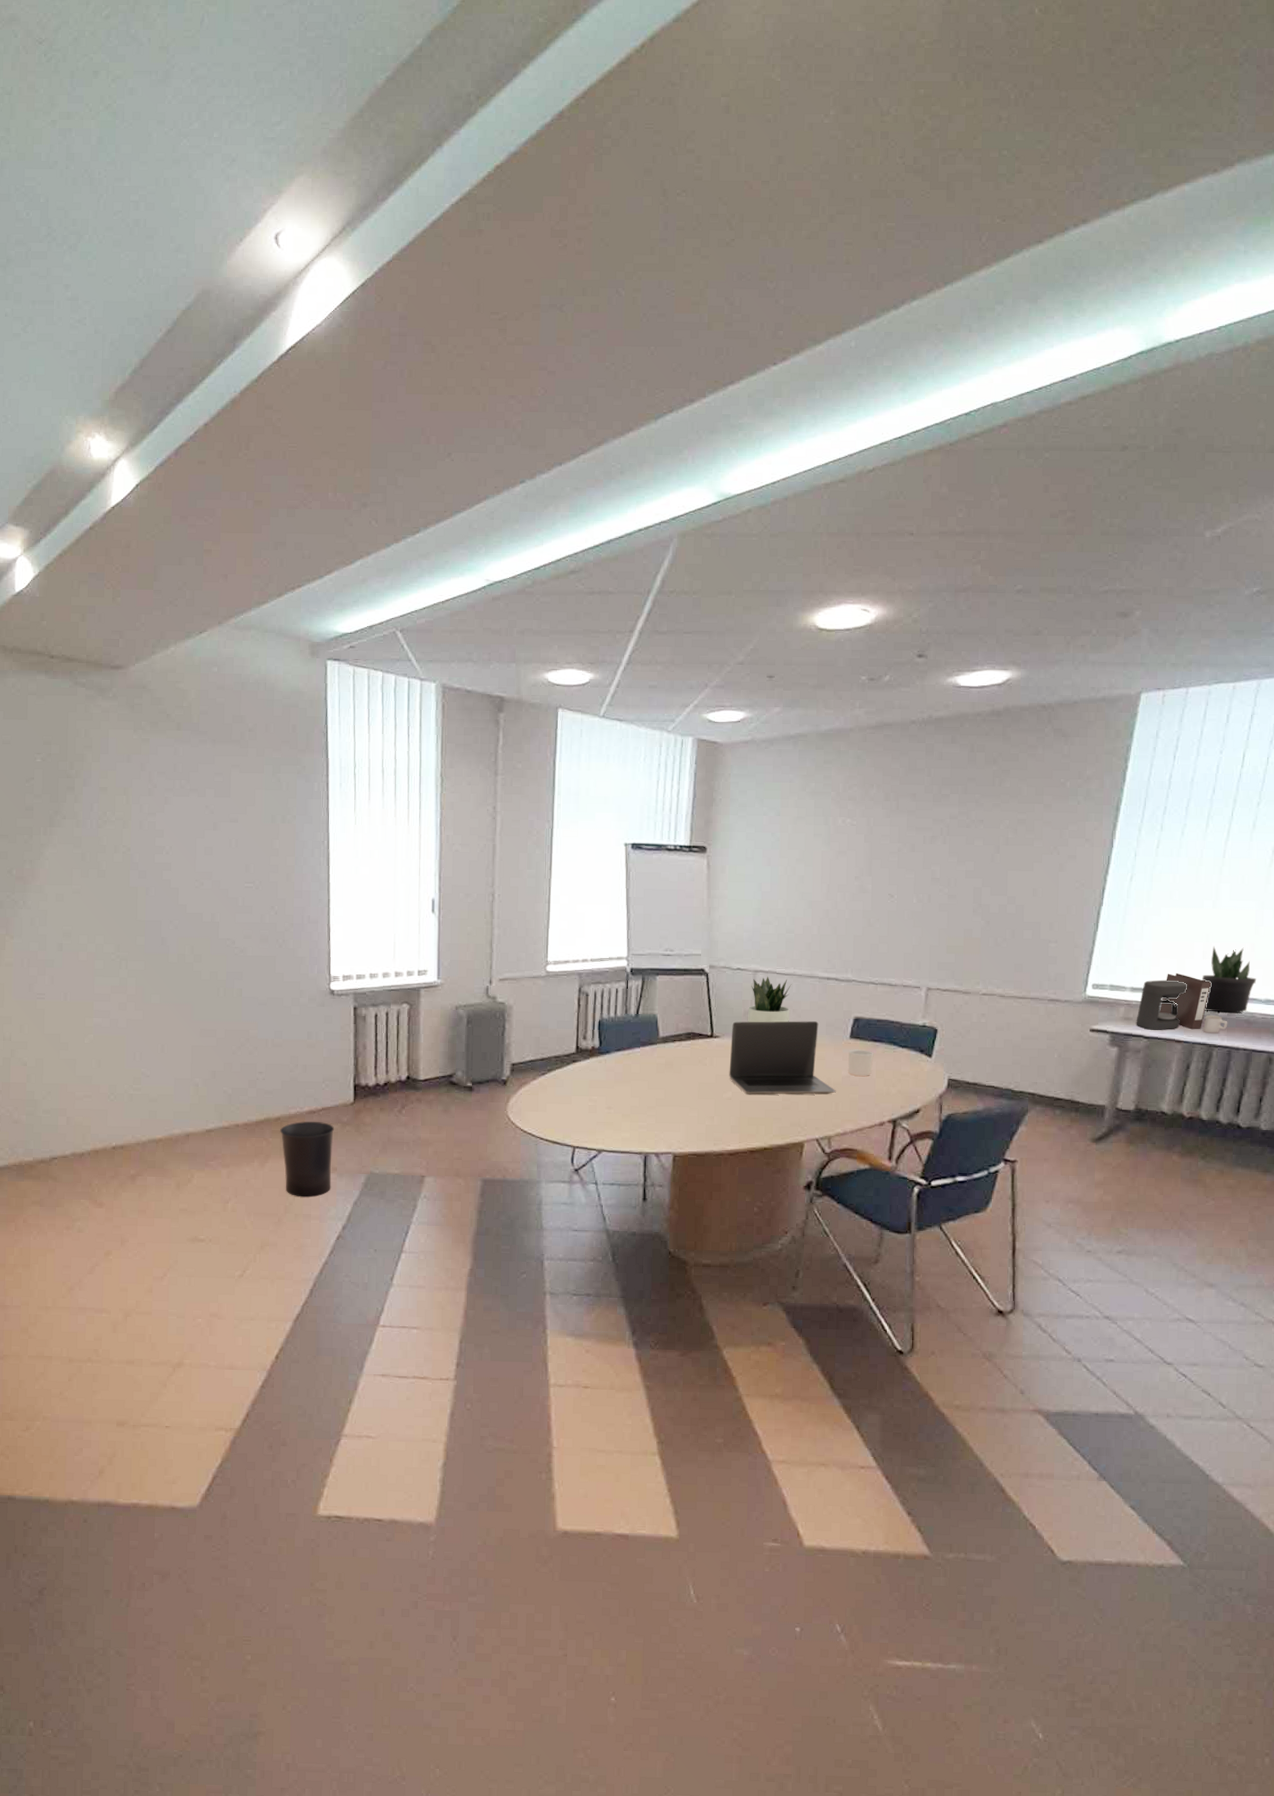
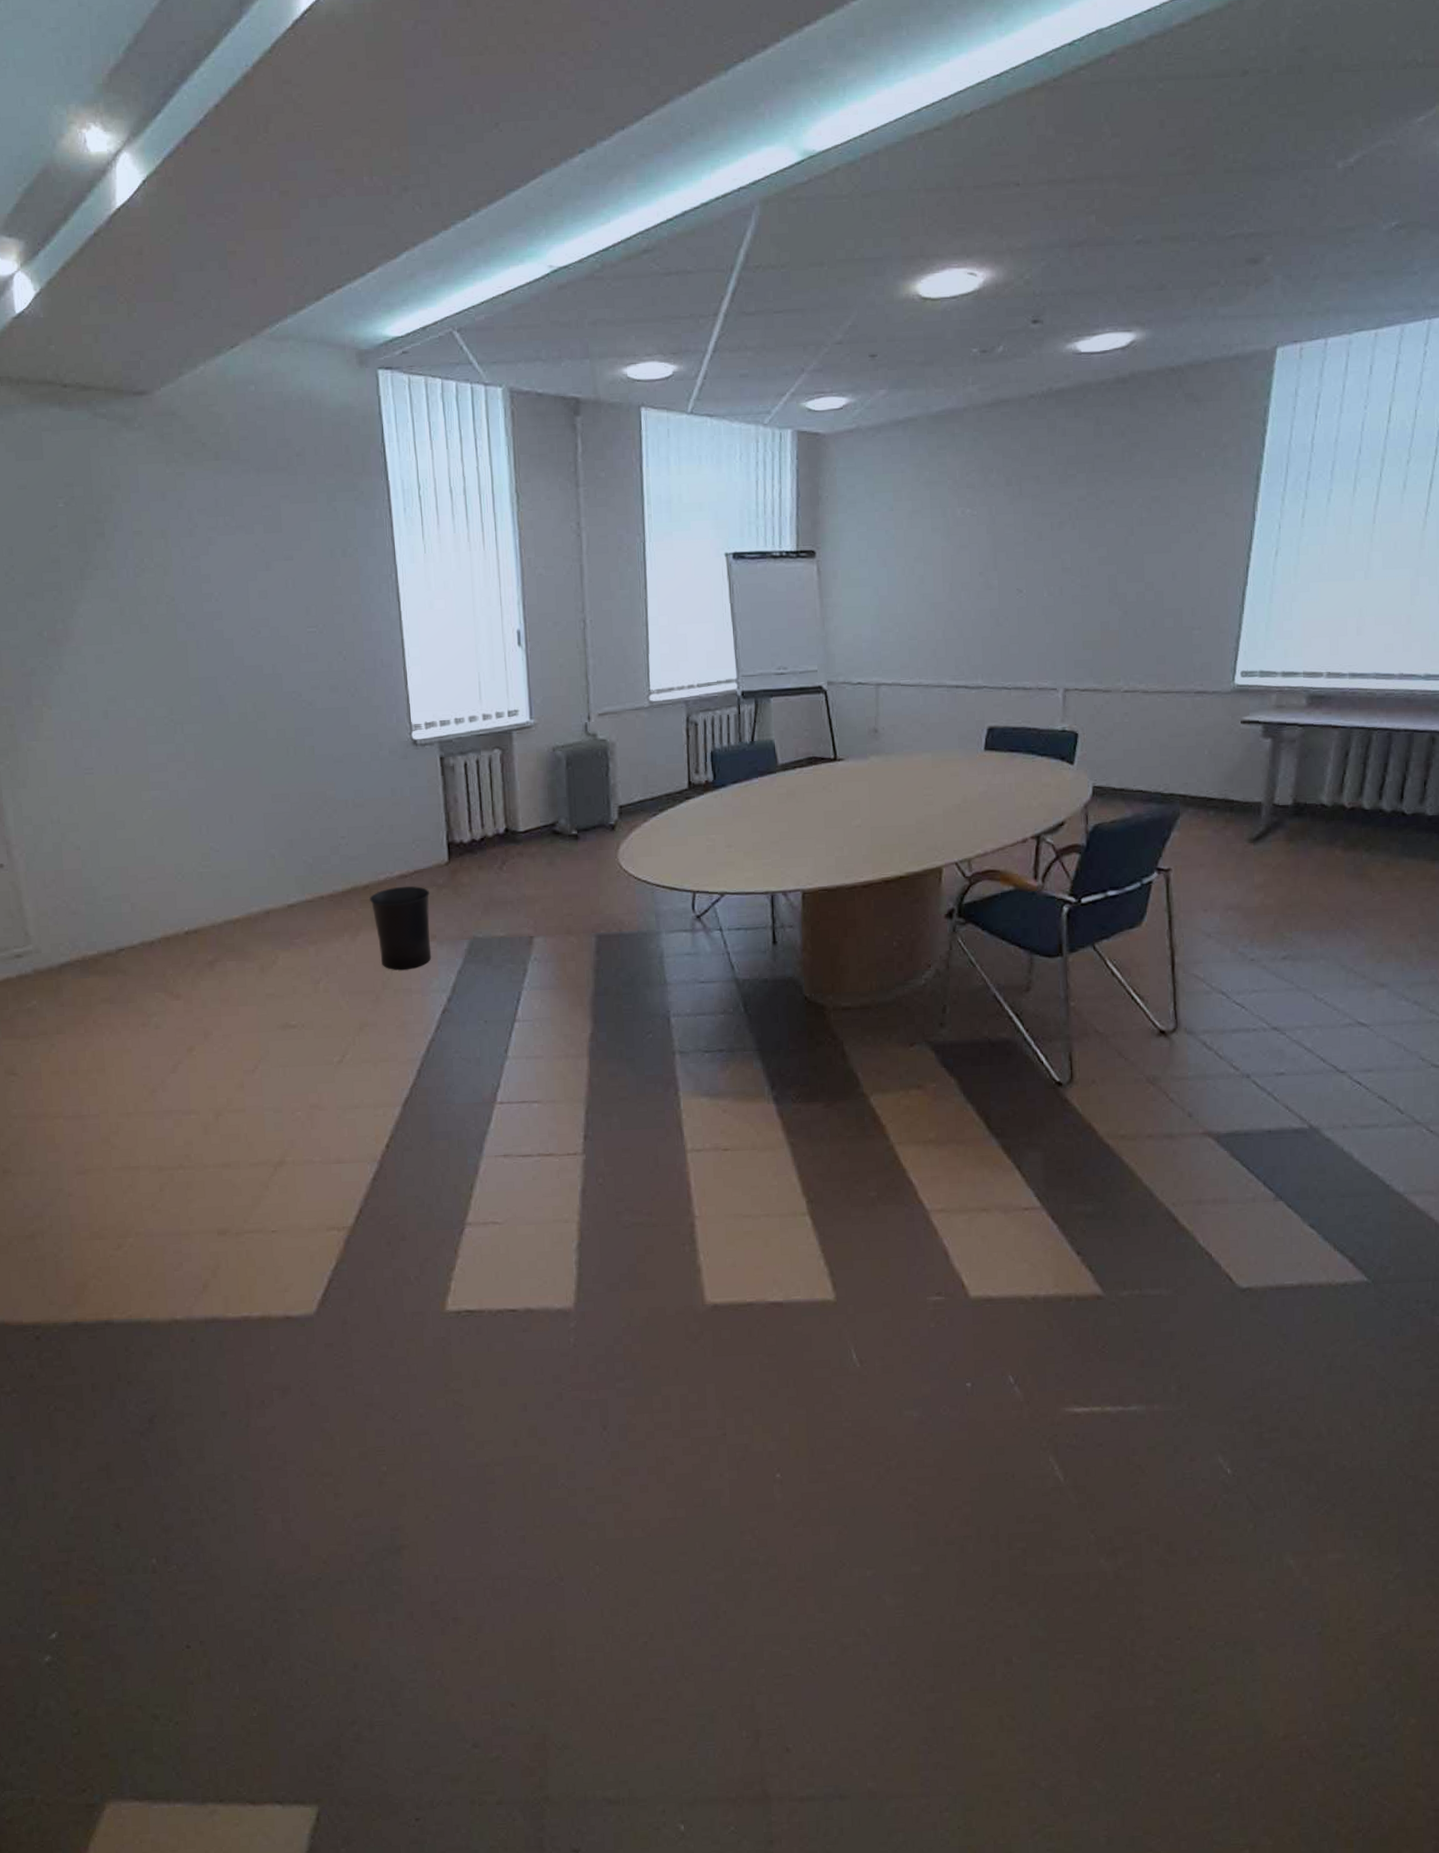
laptop computer: present [729,1021,836,1095] -> none [856,734,973,821]
planter: present [747,976,792,1023] -> none [872,689,919,742]
mug: present [847,1049,874,1077] -> none [984,761,1012,792]
coffee maker: present [1136,979,1188,1030] -> none [1289,660,1343,717]
binder: present [1160,972,1212,1030] -> none [1314,652,1368,713]
planter: present [1202,946,1257,1014] -> none [1357,620,1415,693]
cup: present [1202,1015,1228,1035] -> none [1360,696,1387,717]

